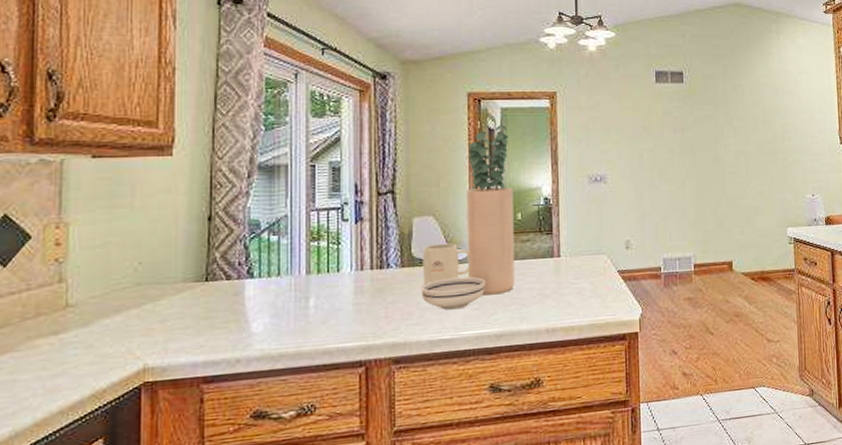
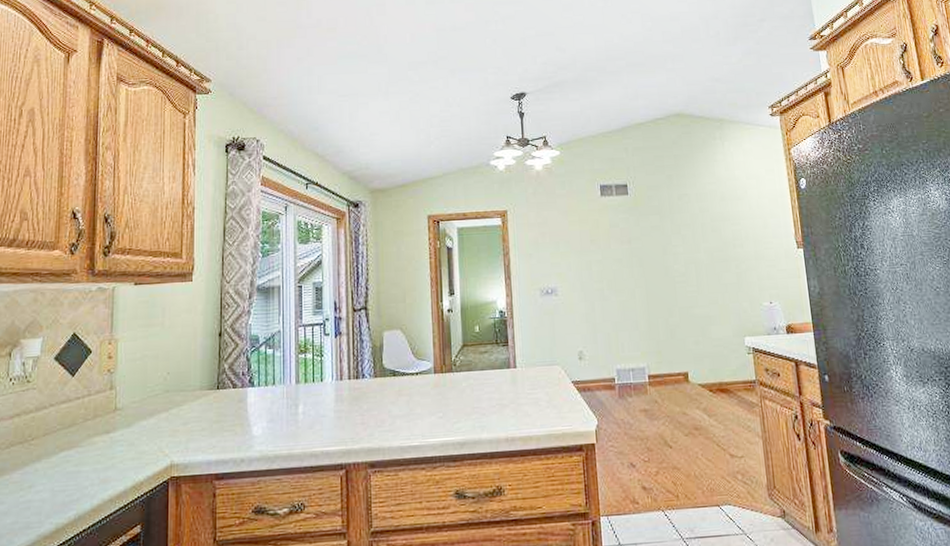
bowl: present [421,276,485,310] -> none [392,386,449,418]
mug: present [422,243,470,285] -> none [392,354,434,394]
vase: present [466,117,515,296] -> none [429,236,475,405]

